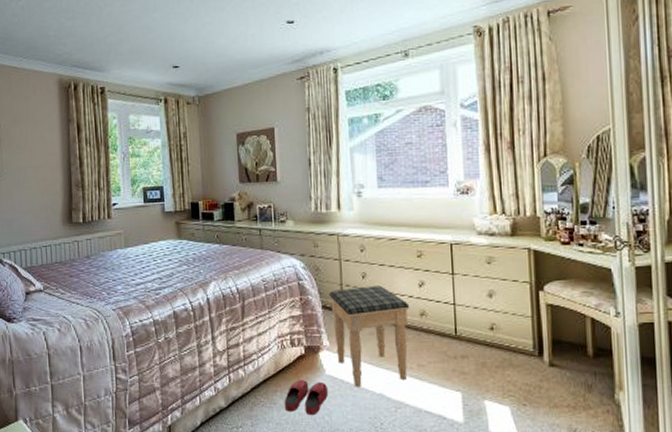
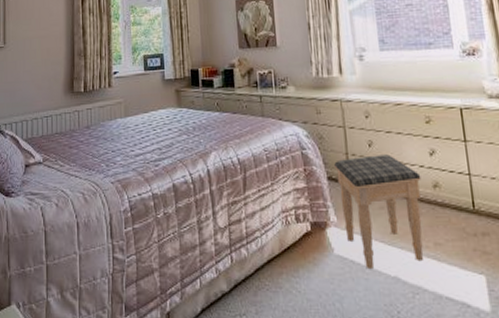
slippers: present [284,379,328,416] -> none [290,259,338,302]

